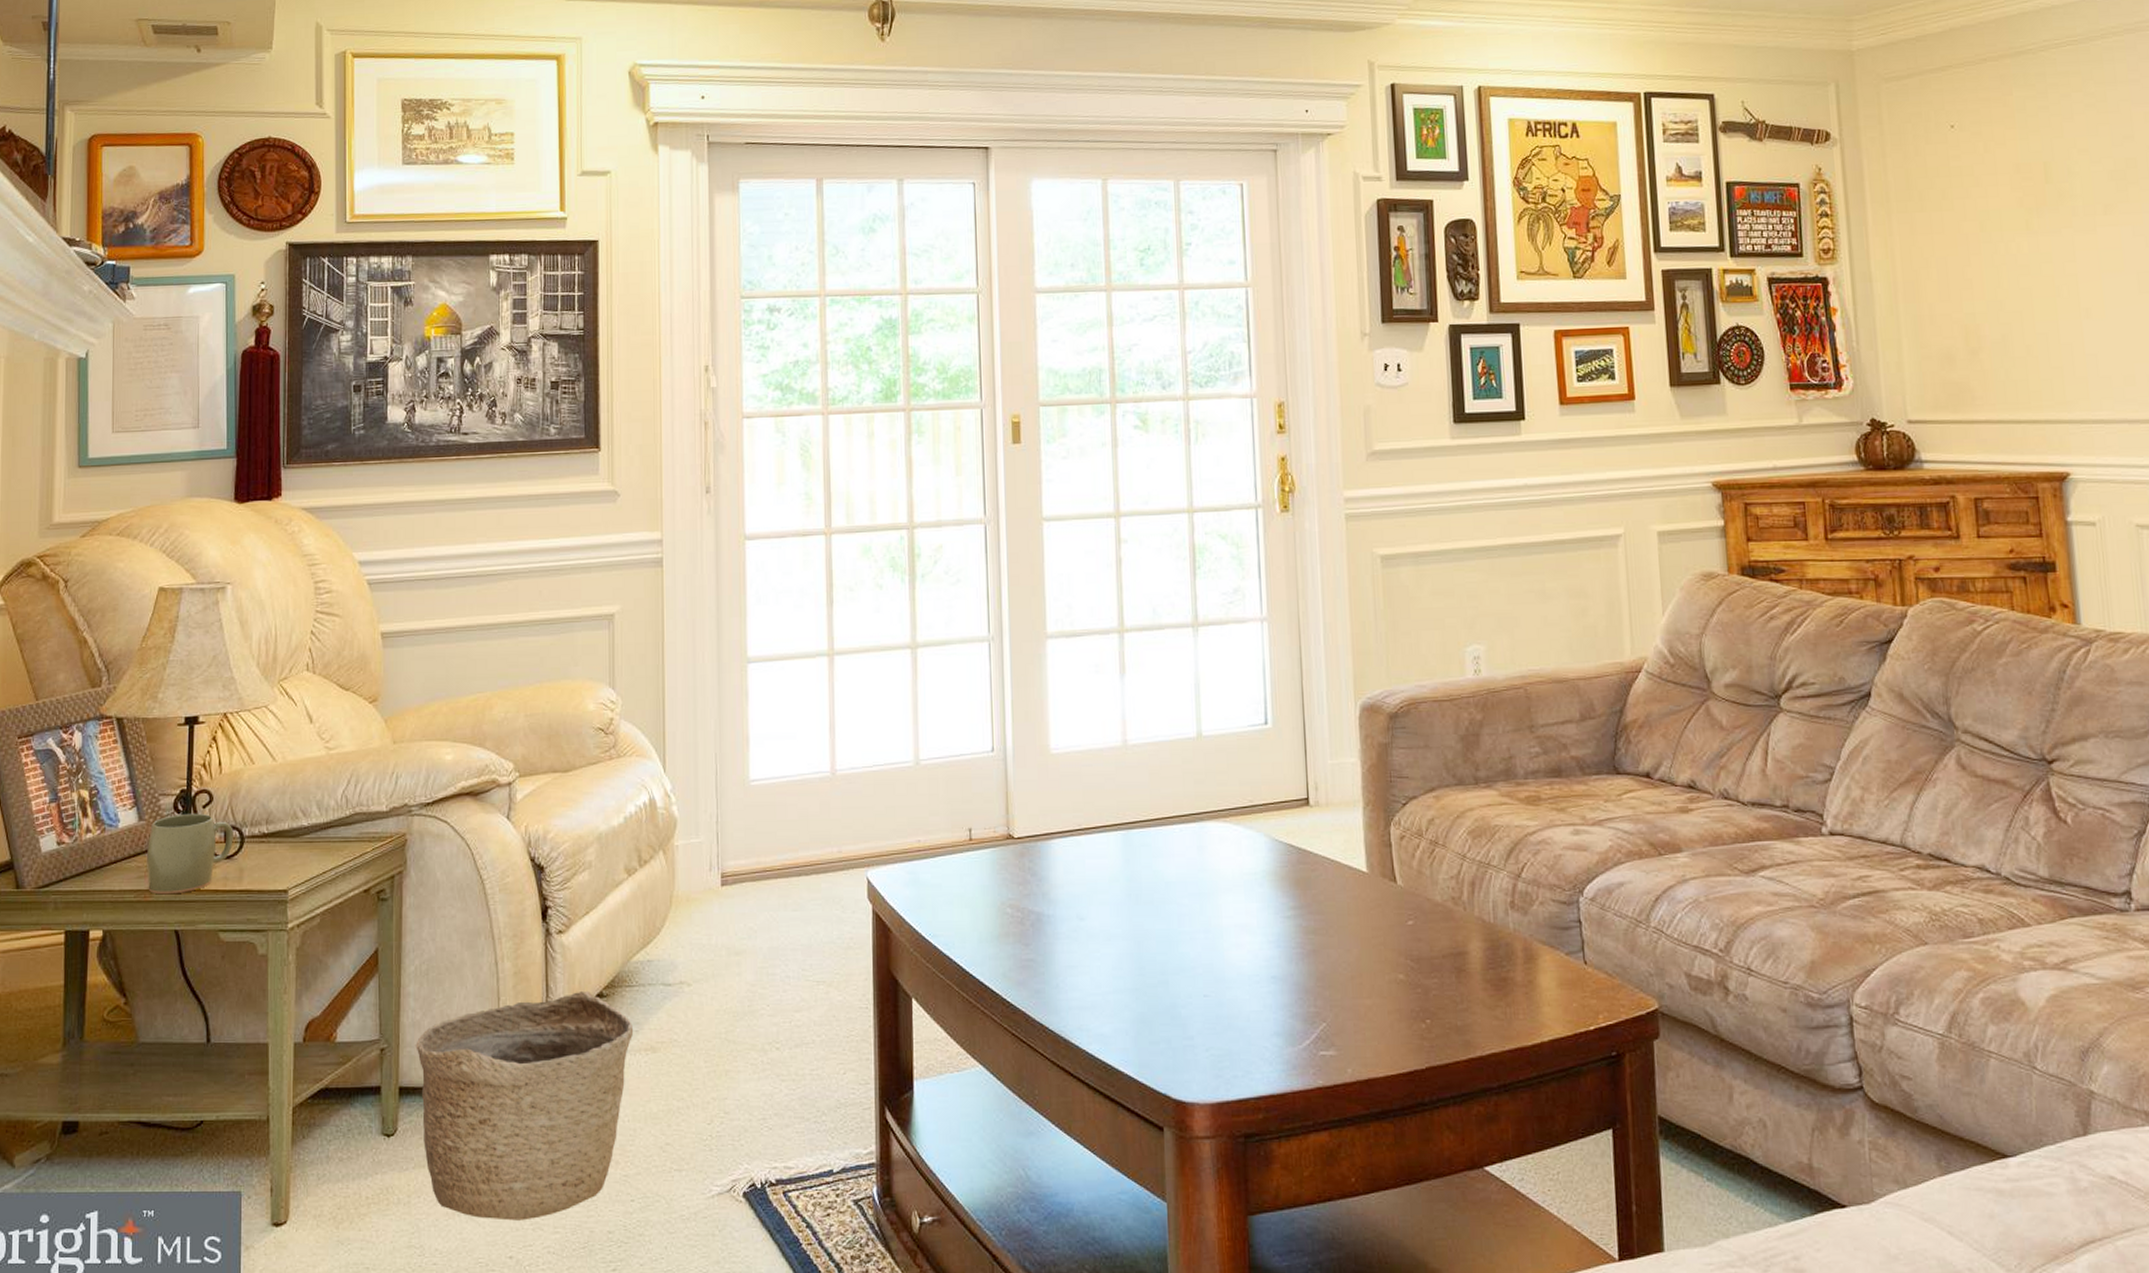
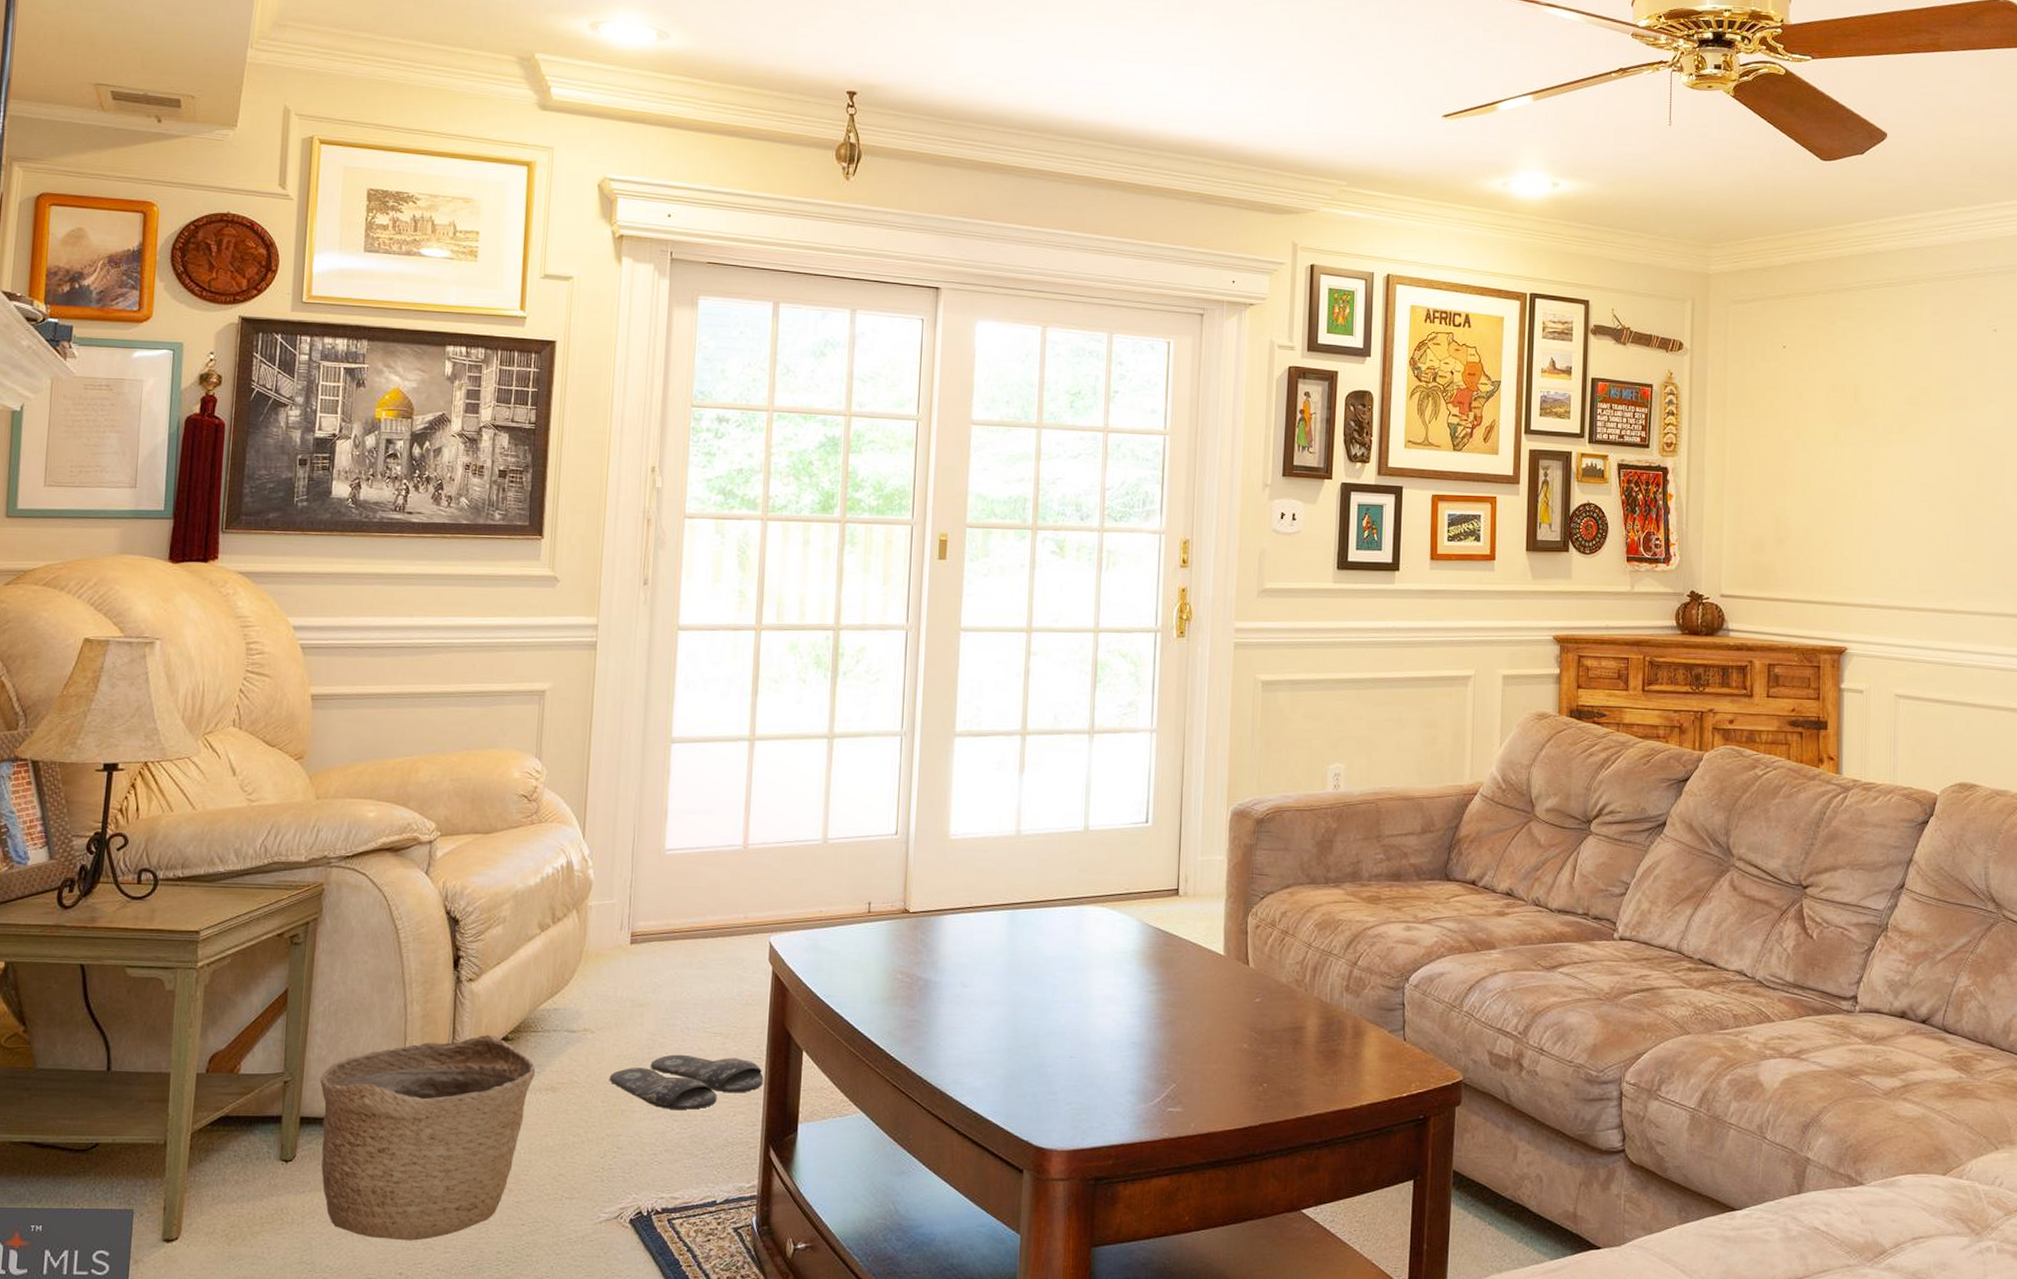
mug: present [147,813,234,895] -> none [55,855,148,931]
slippers: none [710,1006,873,1068] -> present [609,1054,764,1110]

